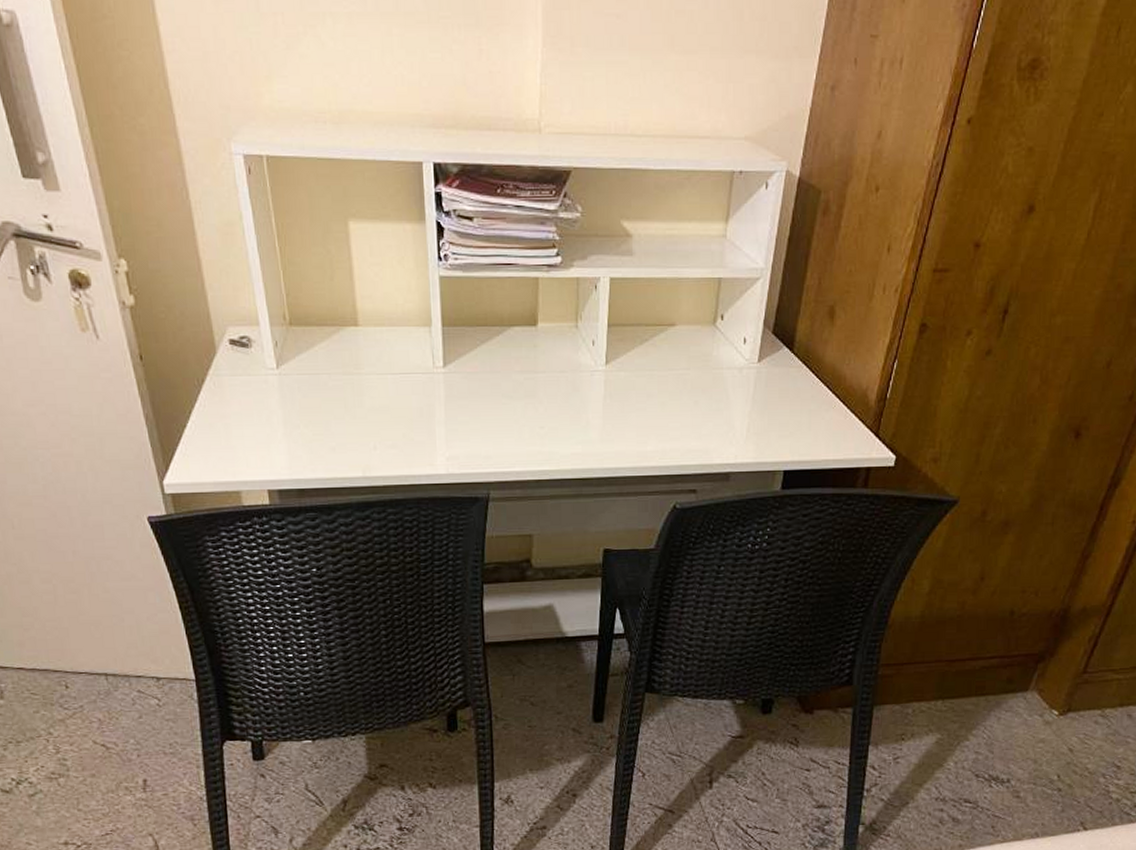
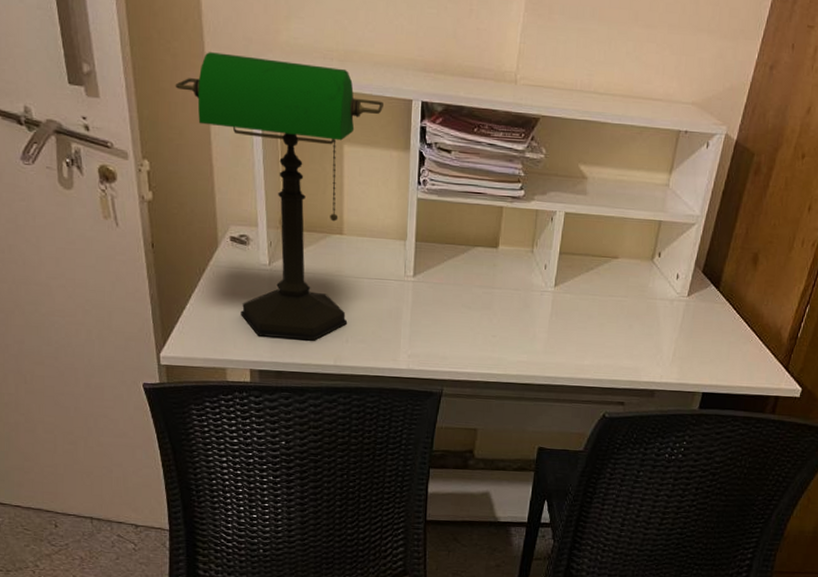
desk lamp: none [146,126,390,452] -> present [175,52,383,341]

